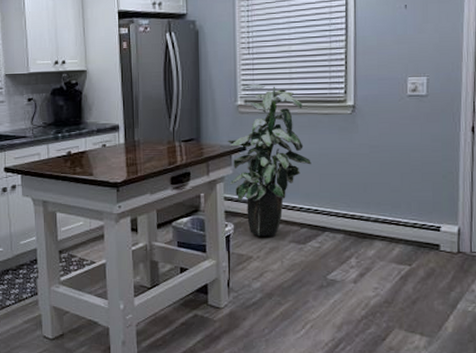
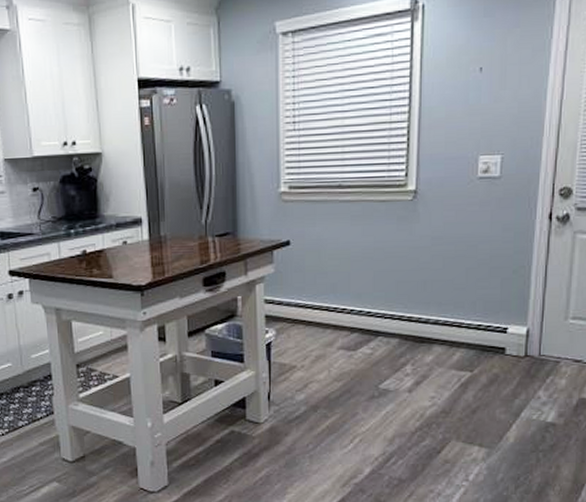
indoor plant: present [227,84,311,237] -> none [268,166,365,344]

